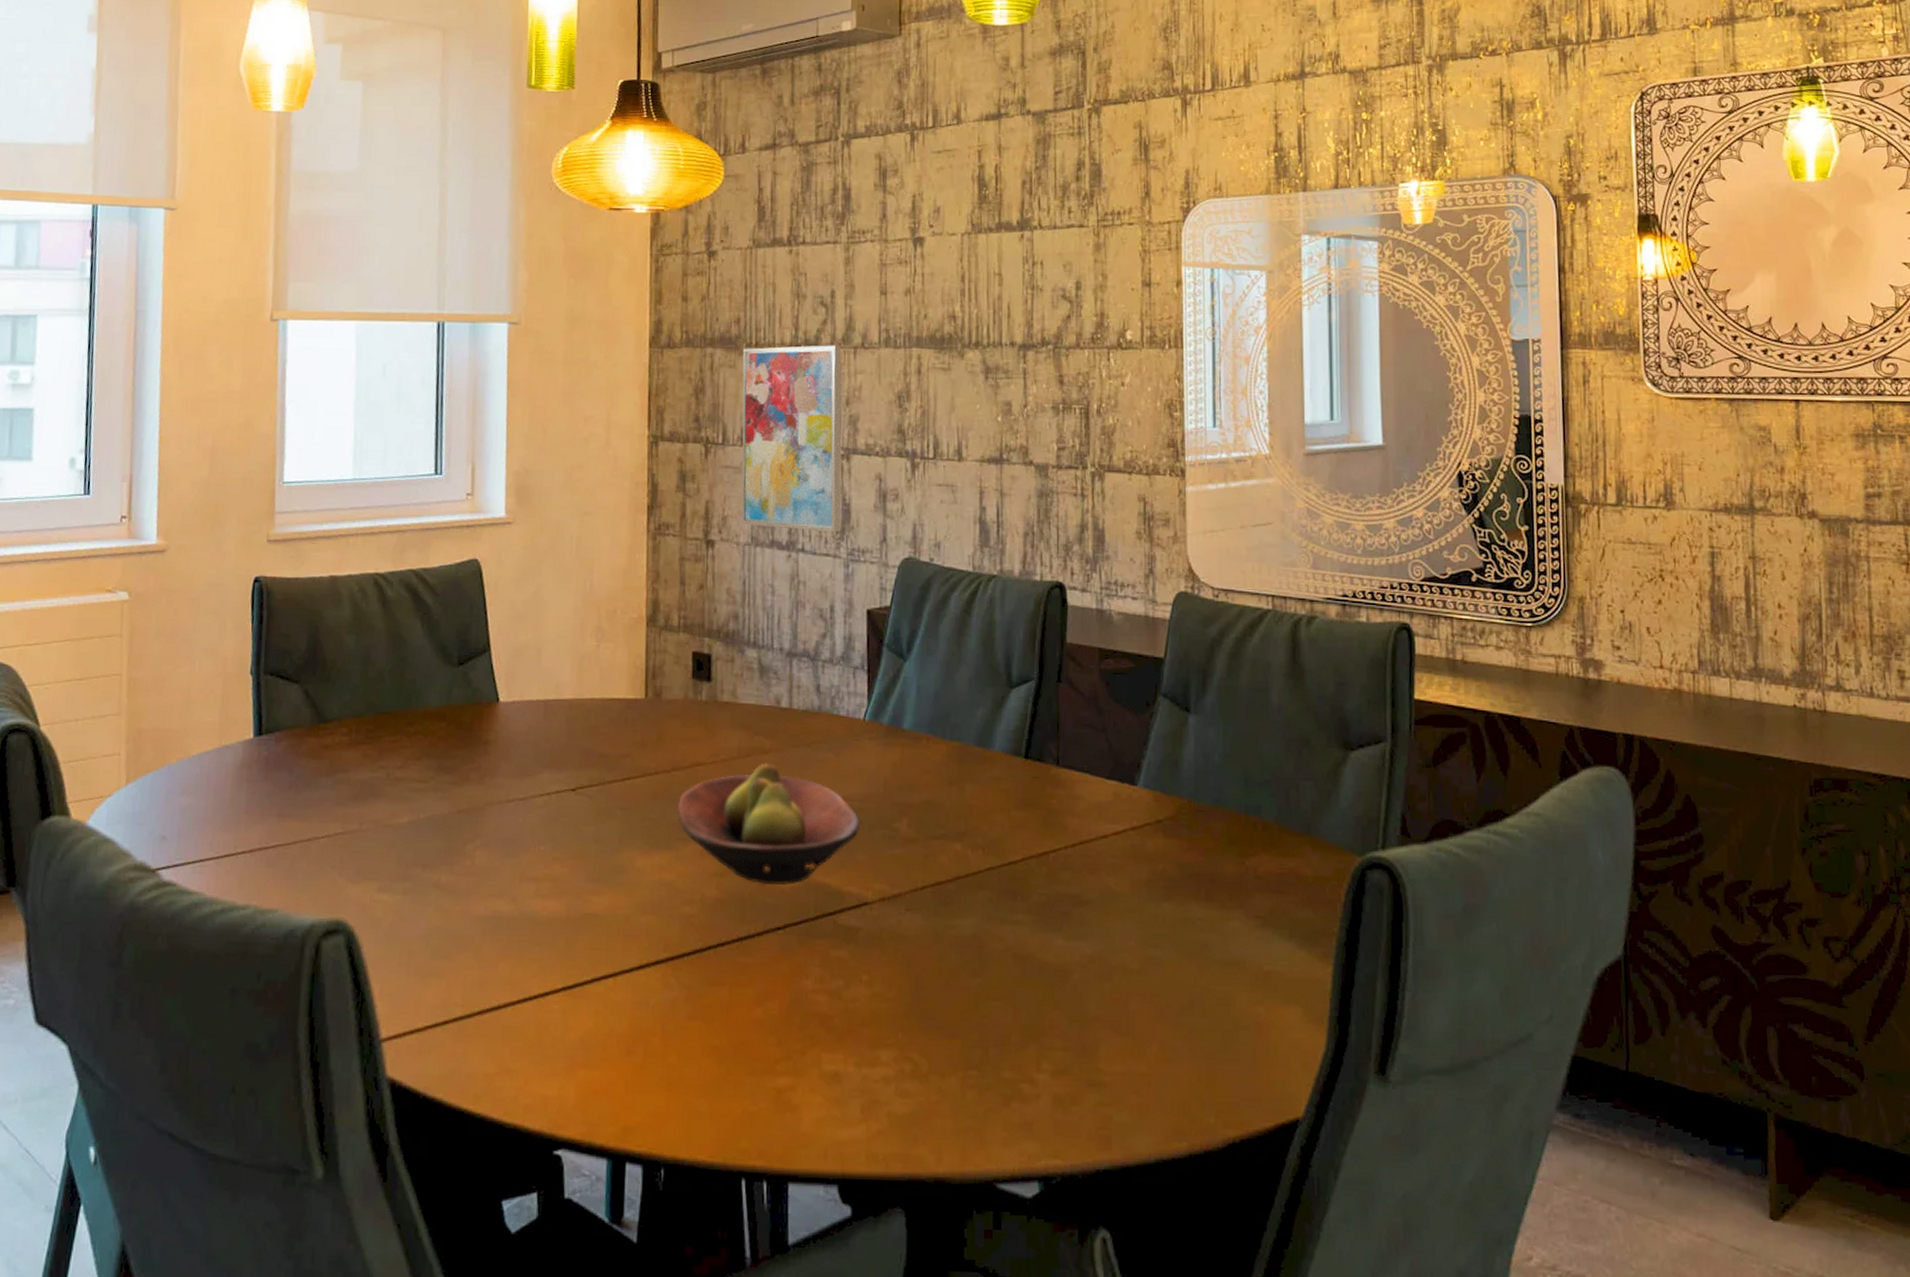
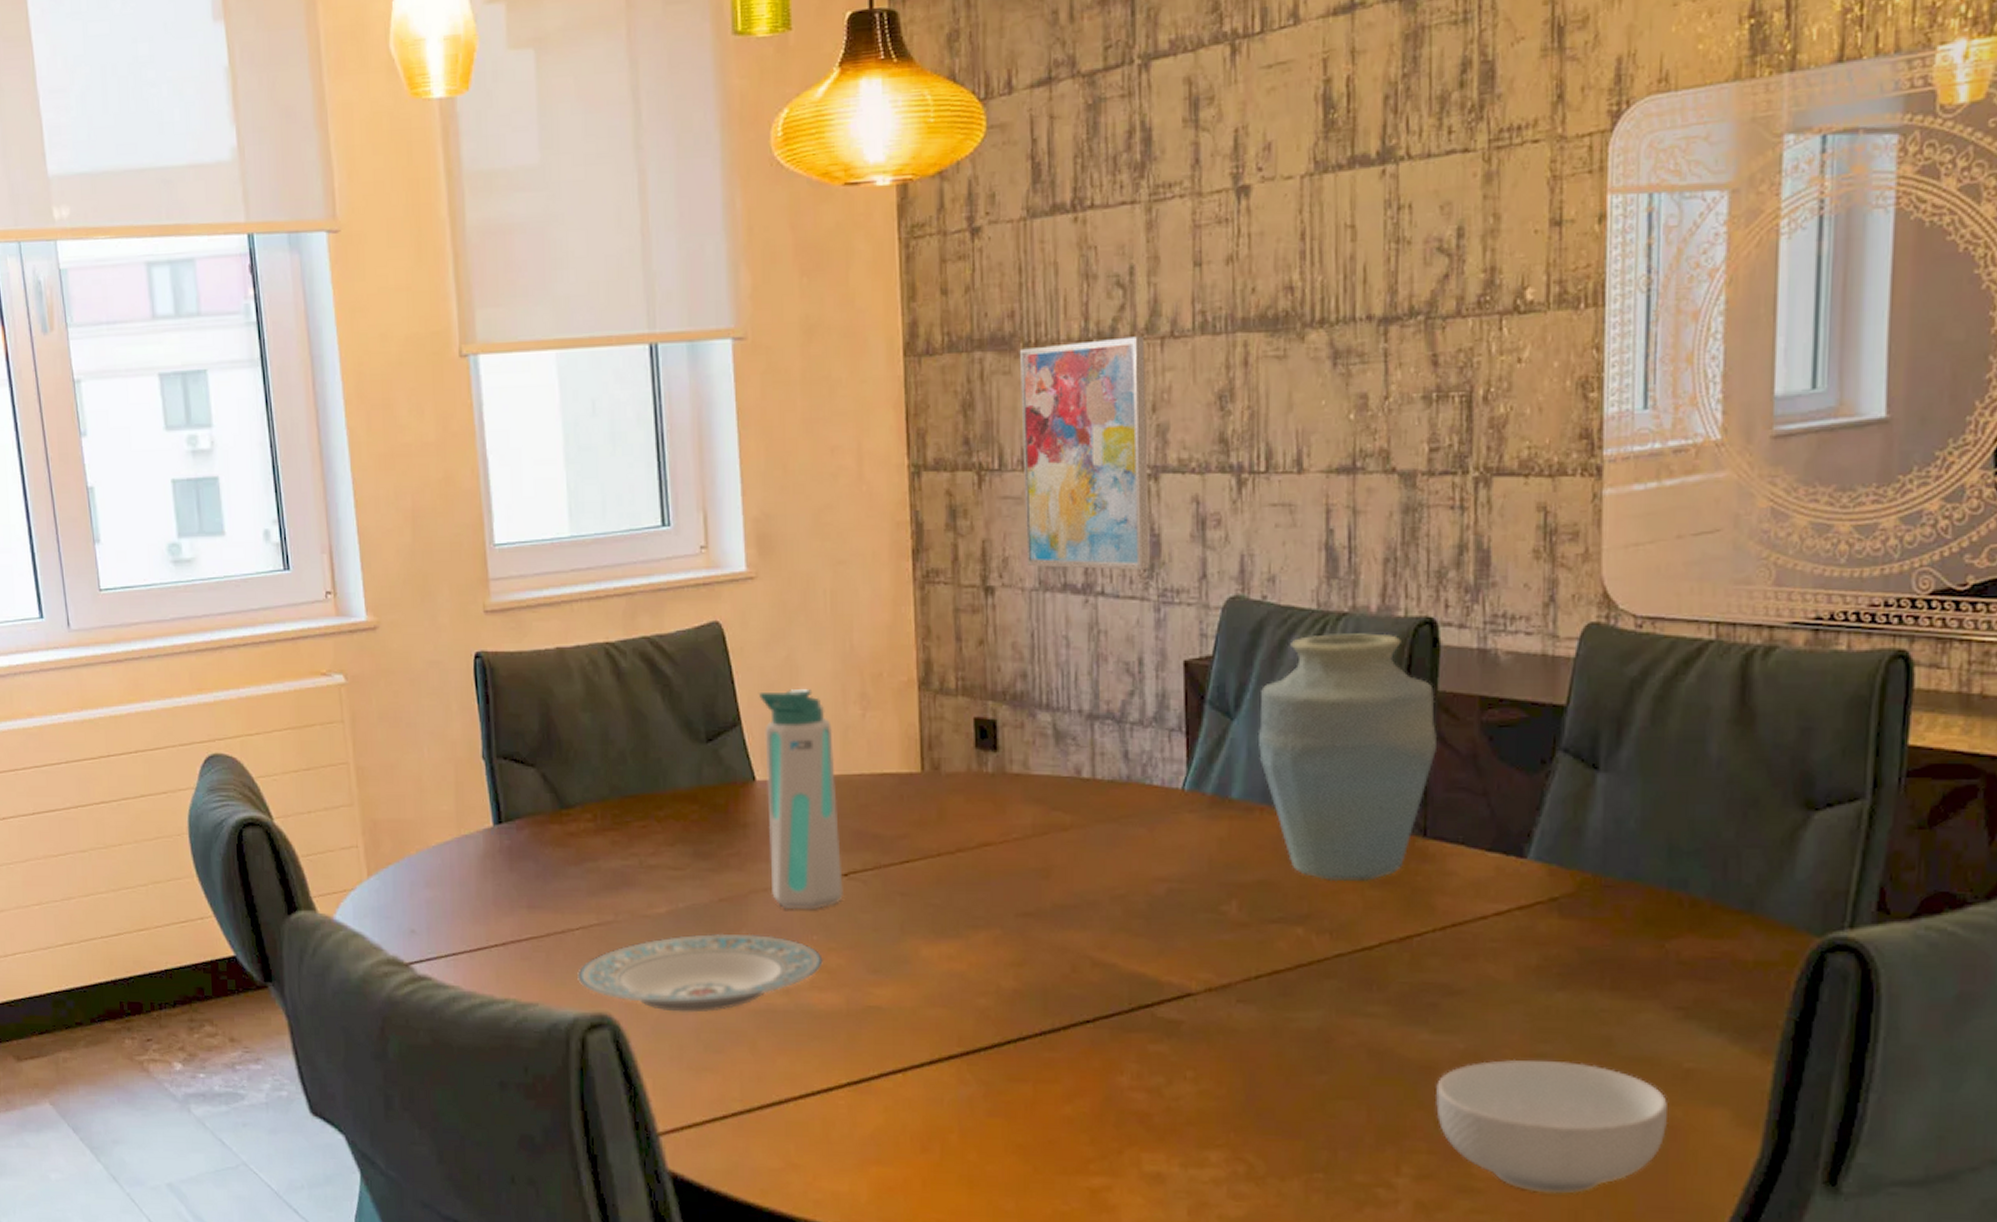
plate: none [318,842,549,919] -> present [577,933,824,1013]
water bottle: none [506,621,571,822] -> present [759,689,843,910]
fruit bowl: present [678,762,859,886] -> none [965,840,1179,976]
vase: none [925,592,1066,804] -> present [1257,633,1437,883]
cereal bowl: none [1069,962,1254,1086] -> present [1436,1059,1668,1194]

